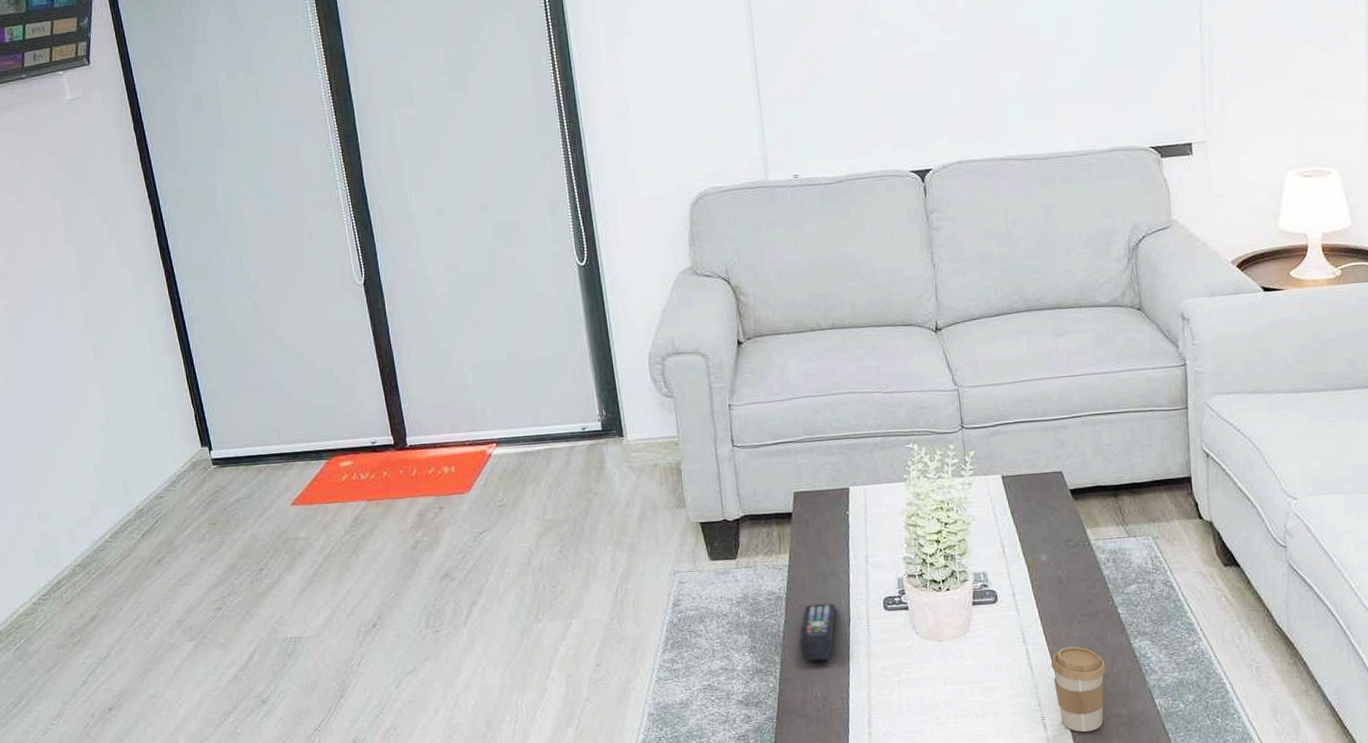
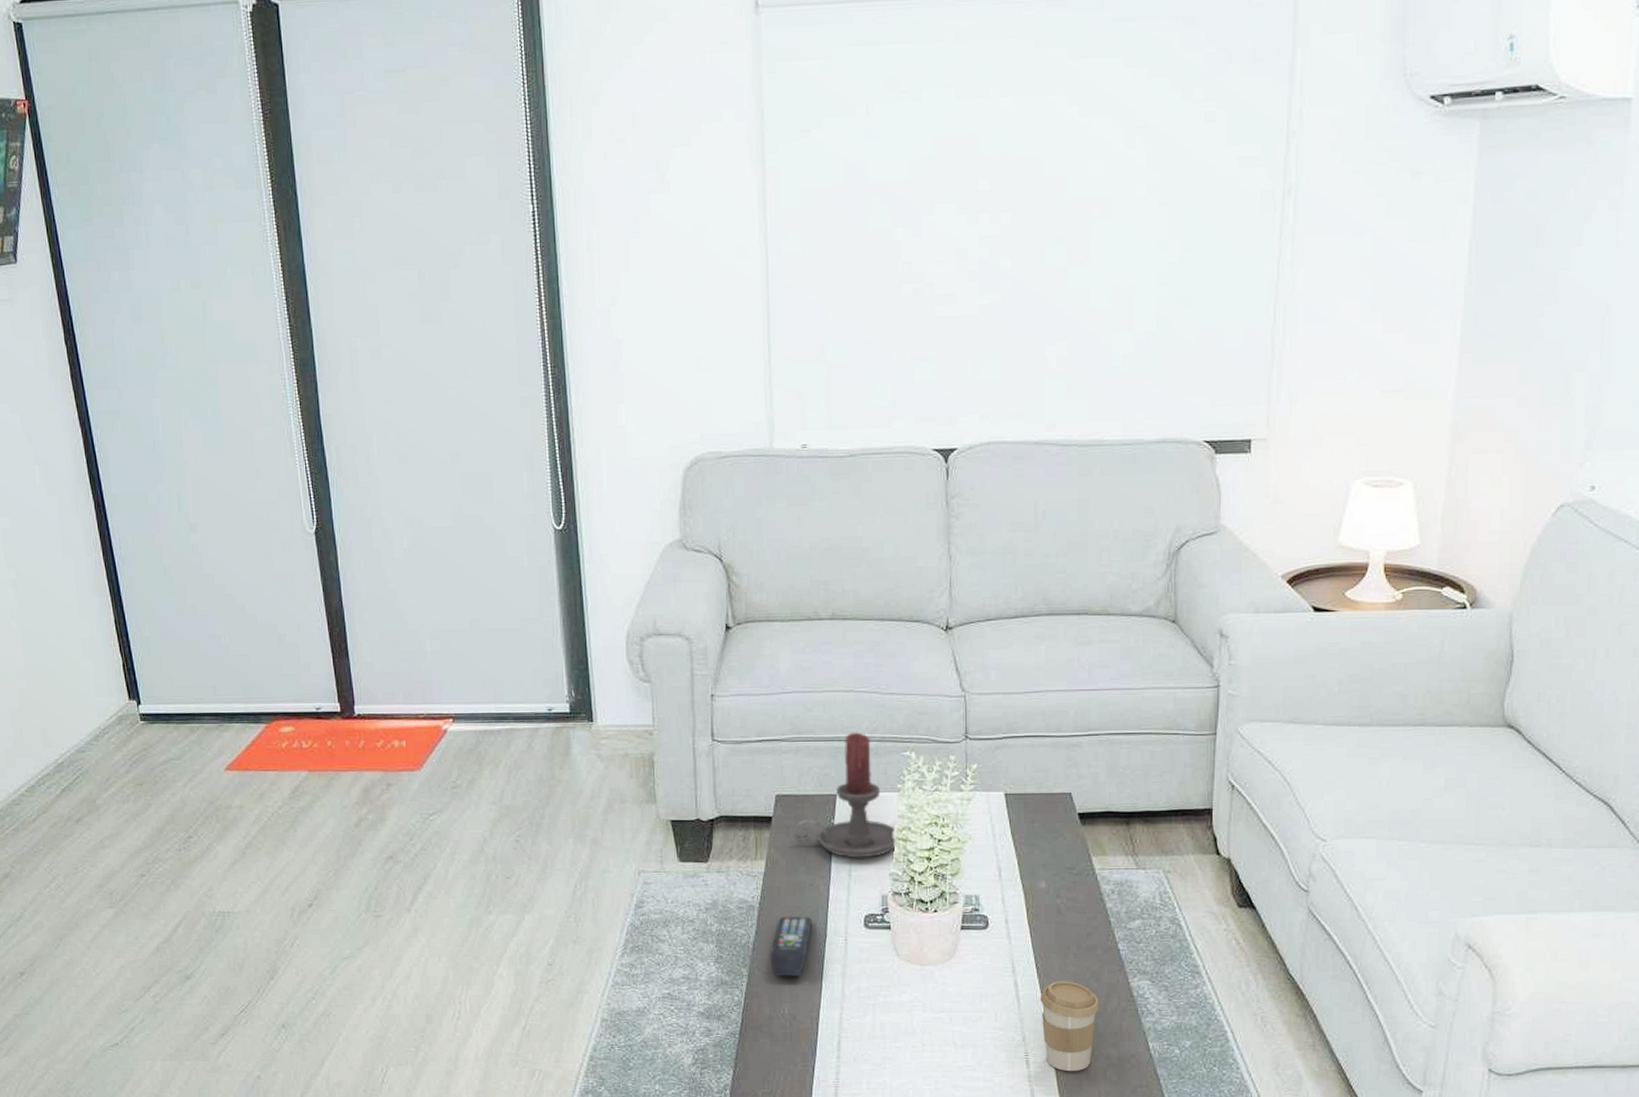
candle holder: none [812,429,908,546] -> present [793,732,897,858]

